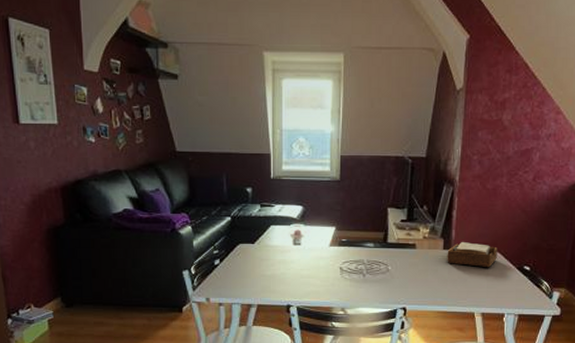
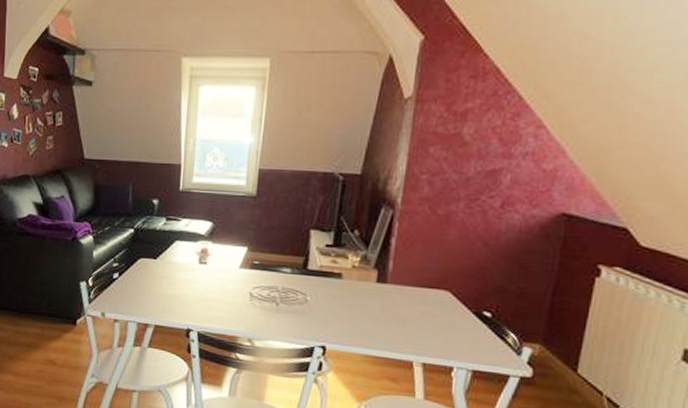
napkin holder: present [447,241,497,268] -> none [380,274,448,310]

